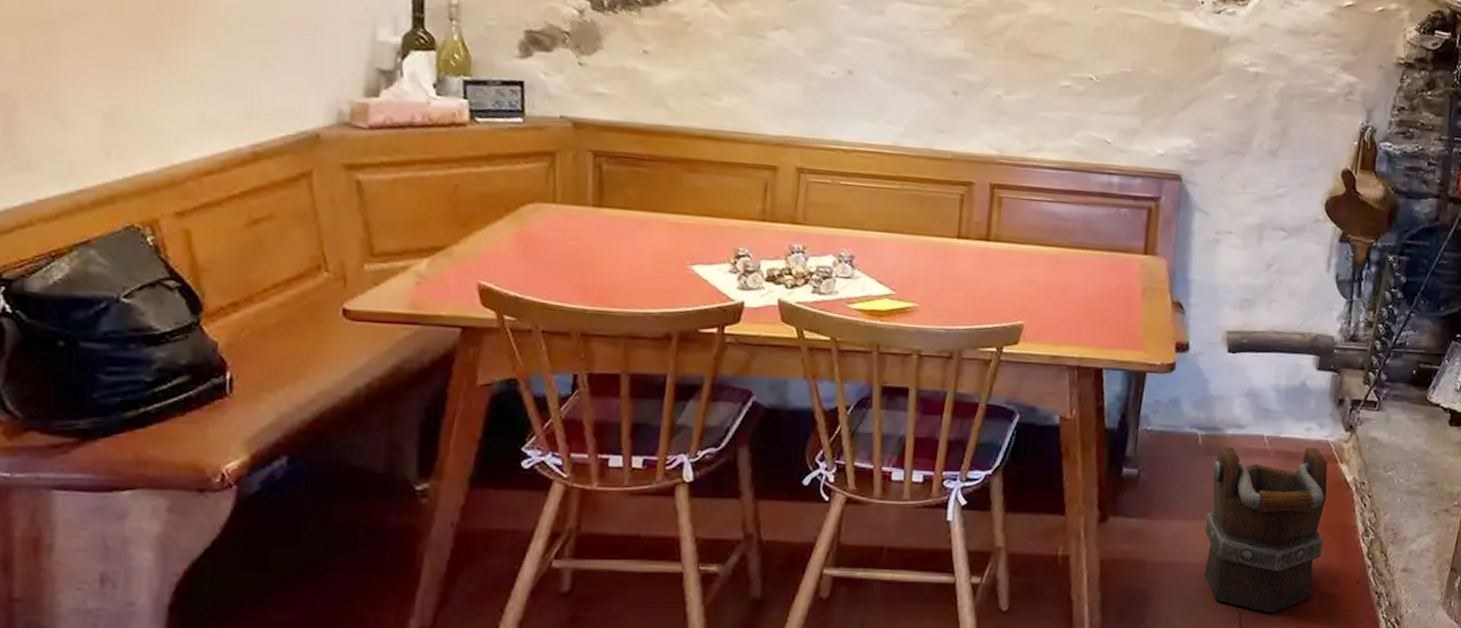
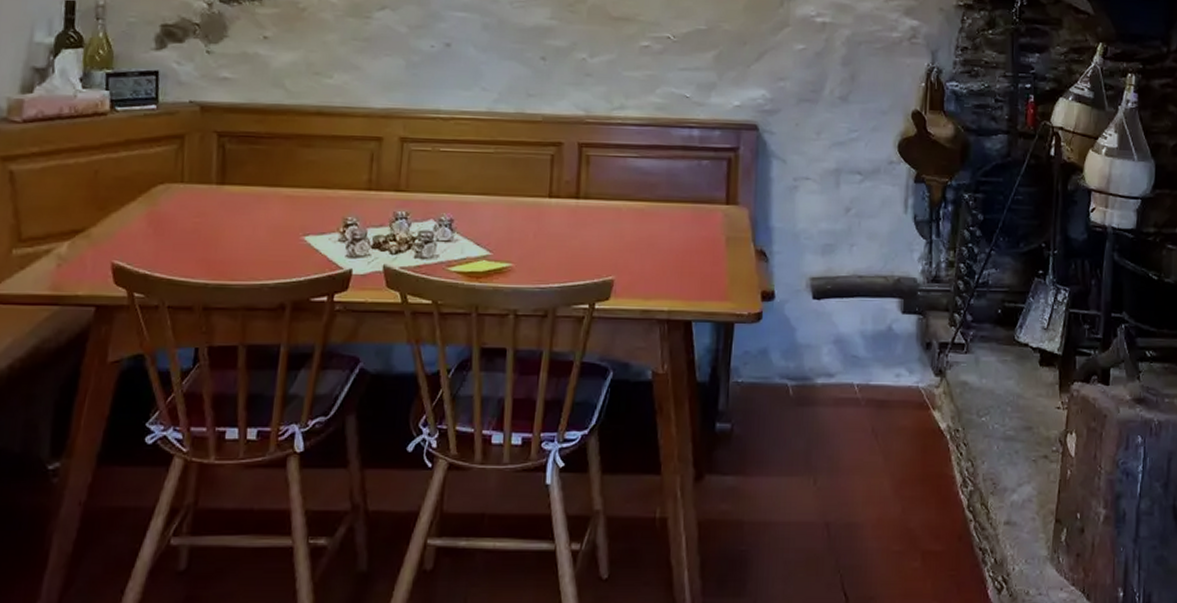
wooden bucket: present [1204,446,1328,614] -> none [800,394,922,575]

